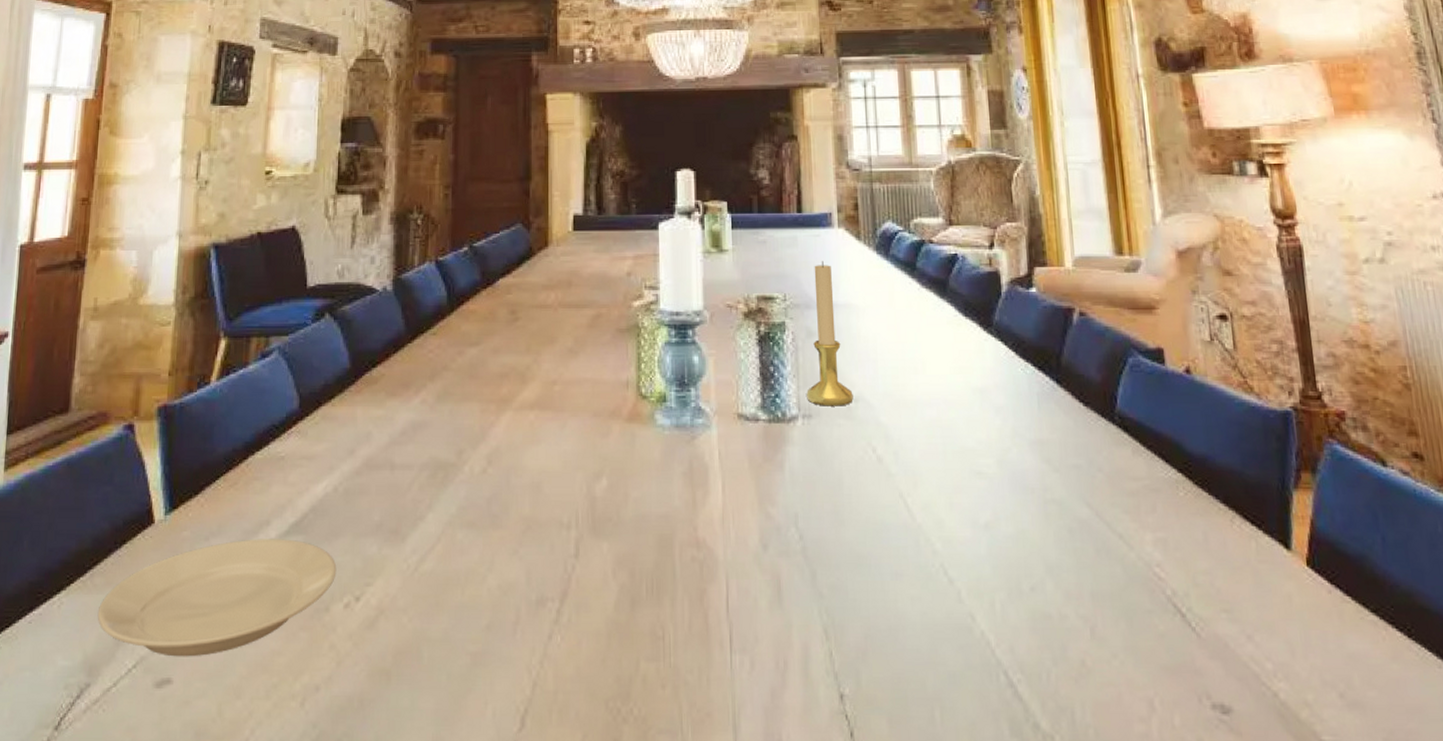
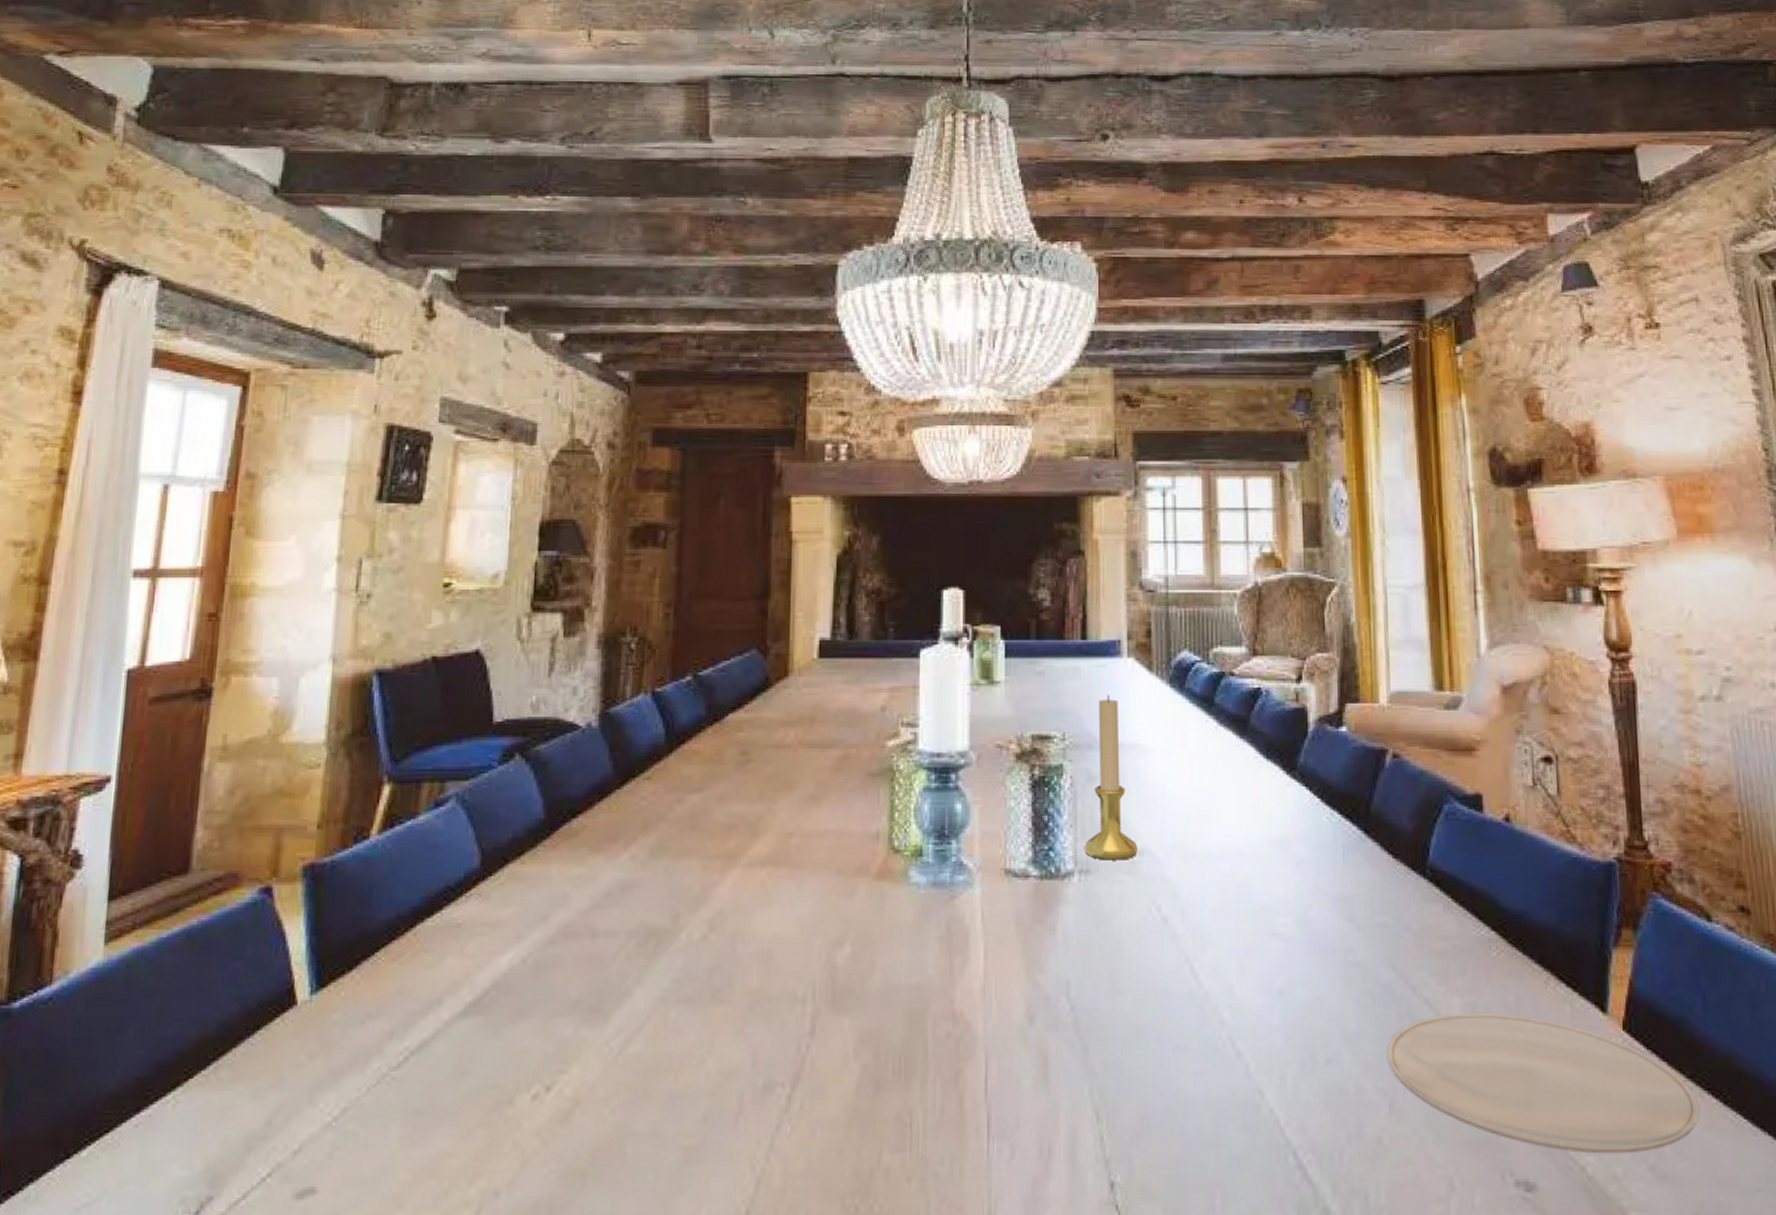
plate: present [97,539,337,657] -> none [222,1020,524,1162]
plate: none [1085,547,1386,681] -> present [1387,1012,1700,1154]

